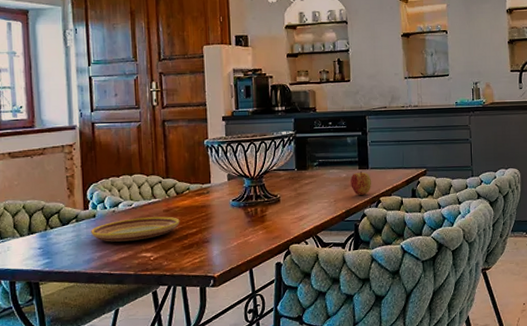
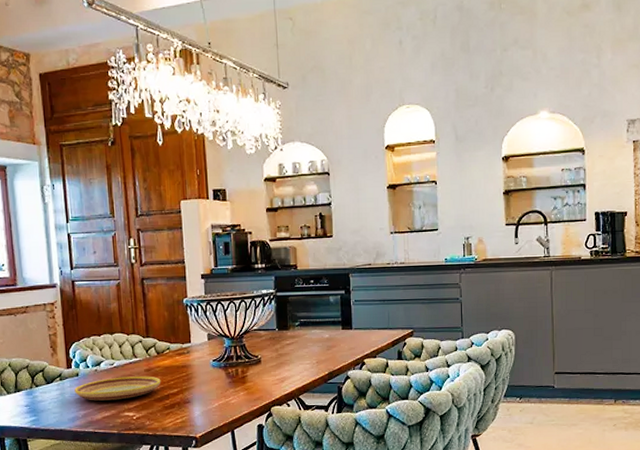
apple: present [350,172,372,195] -> none [333,332,356,357]

